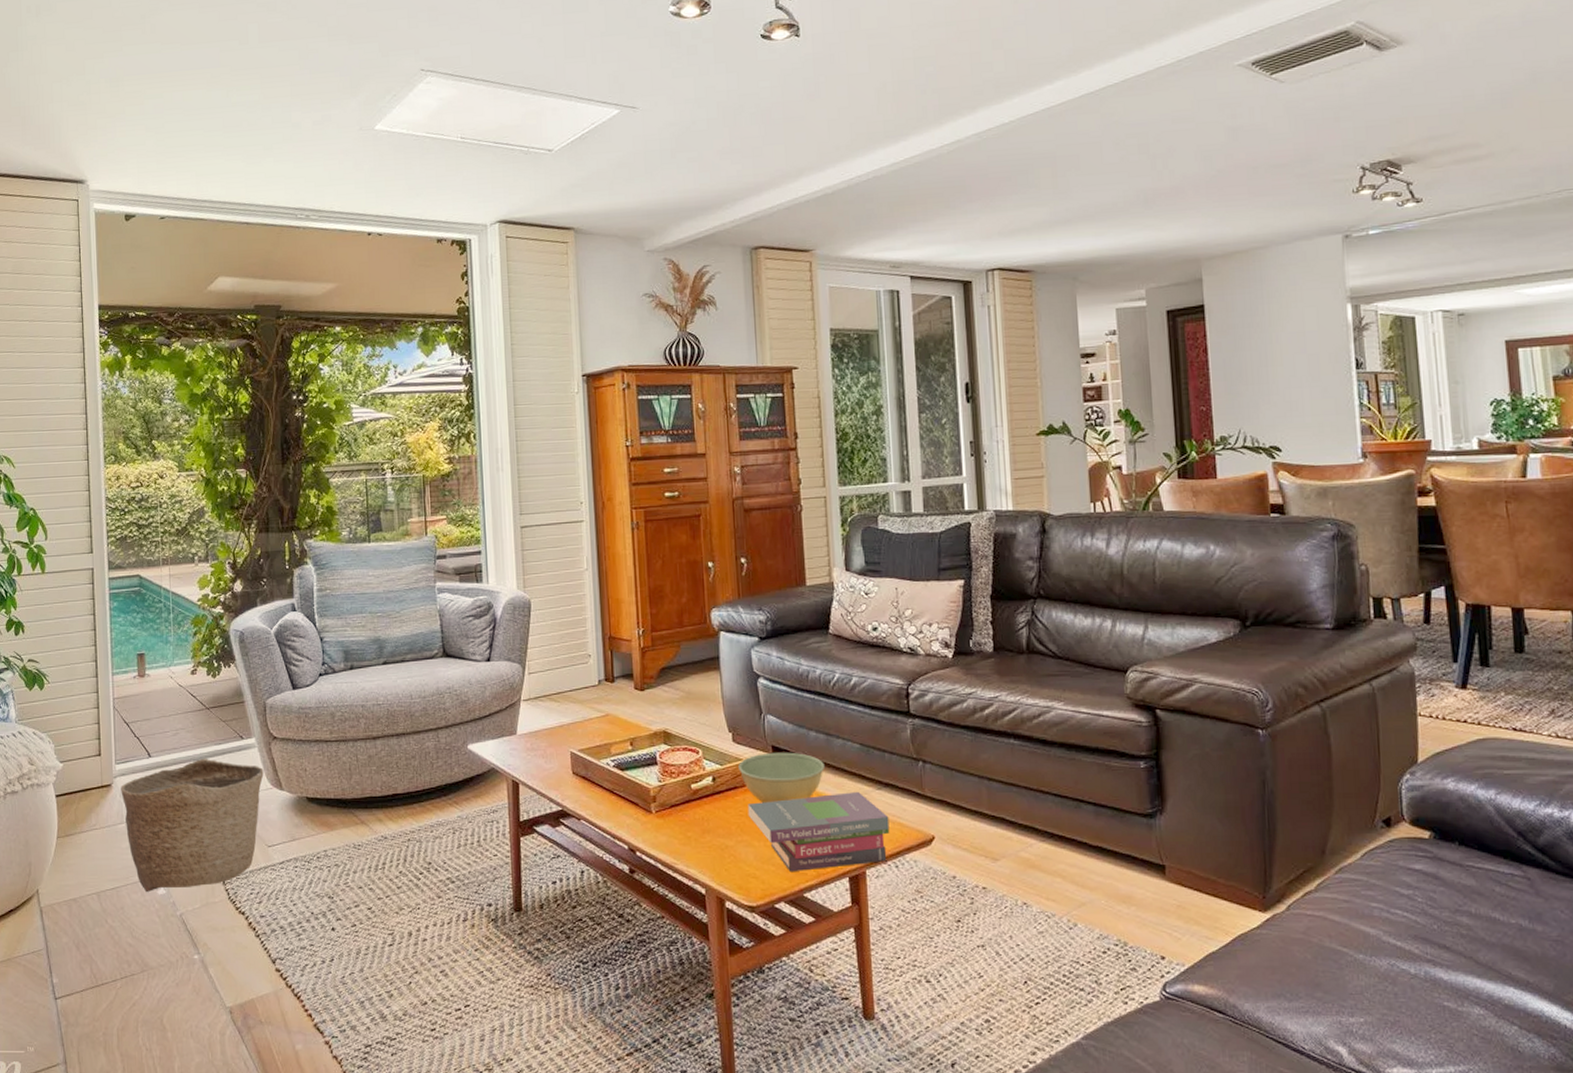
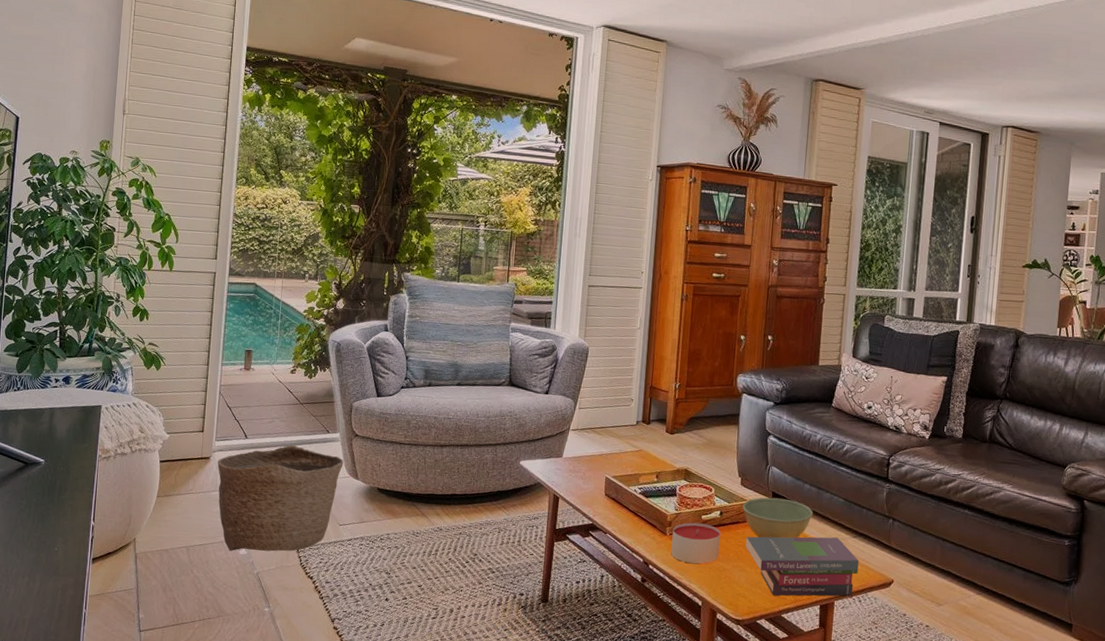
candle: none [659,794,719,845] -> present [671,522,721,565]

